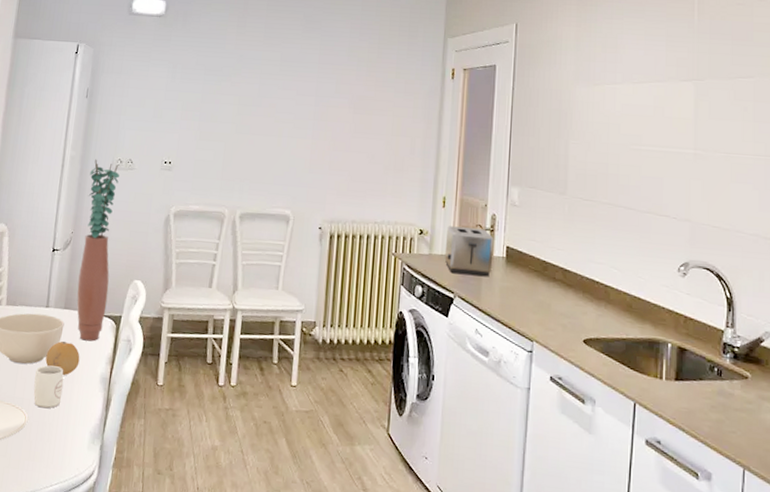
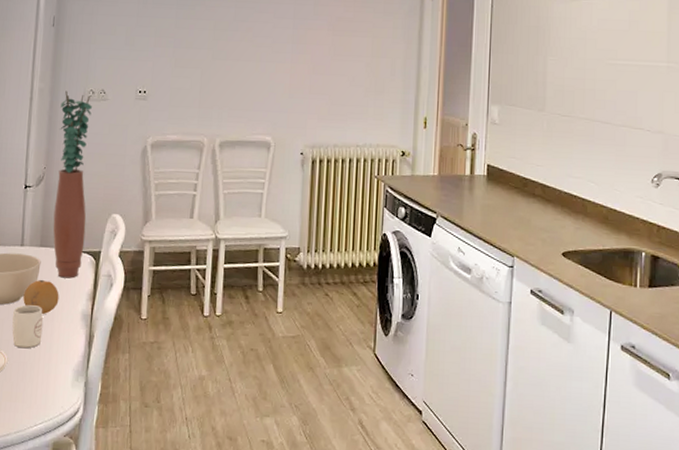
toaster: present [444,226,494,277] -> none [426,146,475,196]

